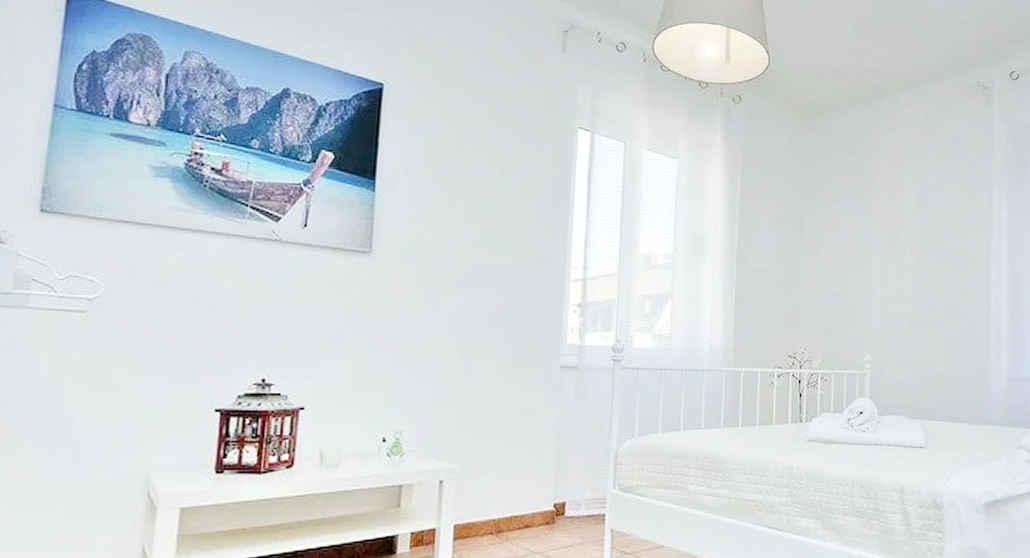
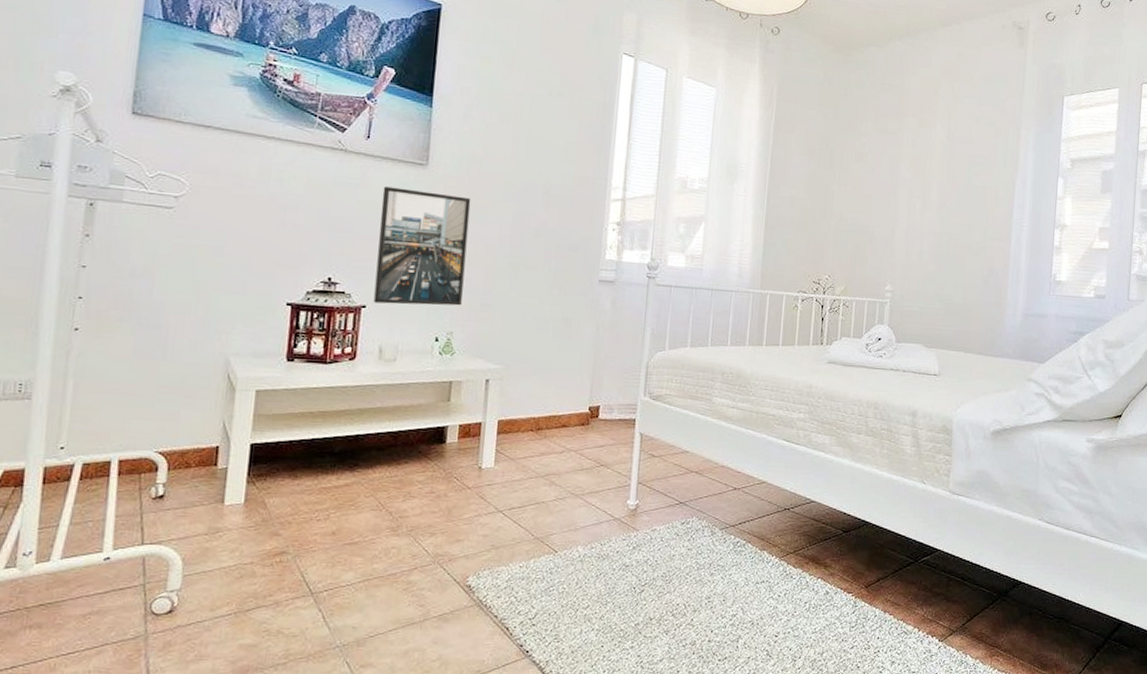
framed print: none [313,277,419,404] -> present [373,186,471,306]

